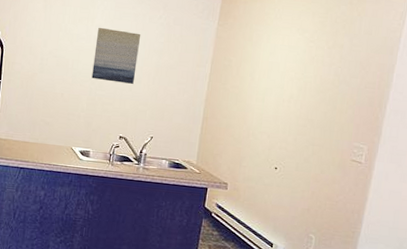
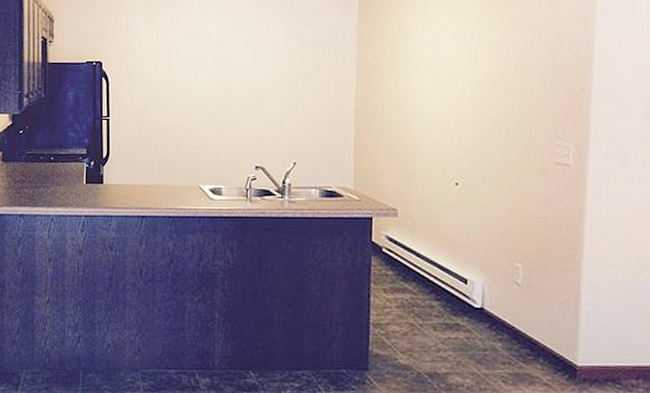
wall art: present [91,27,141,84] -> none [214,42,267,103]

